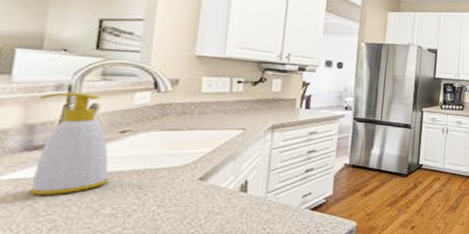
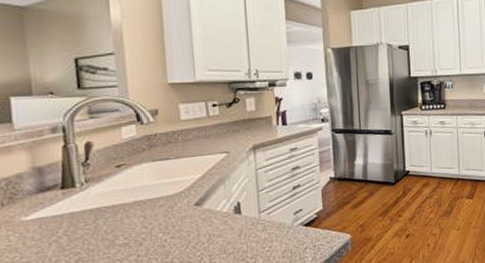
soap bottle: present [28,92,109,195] -> none [40,133,116,231]

